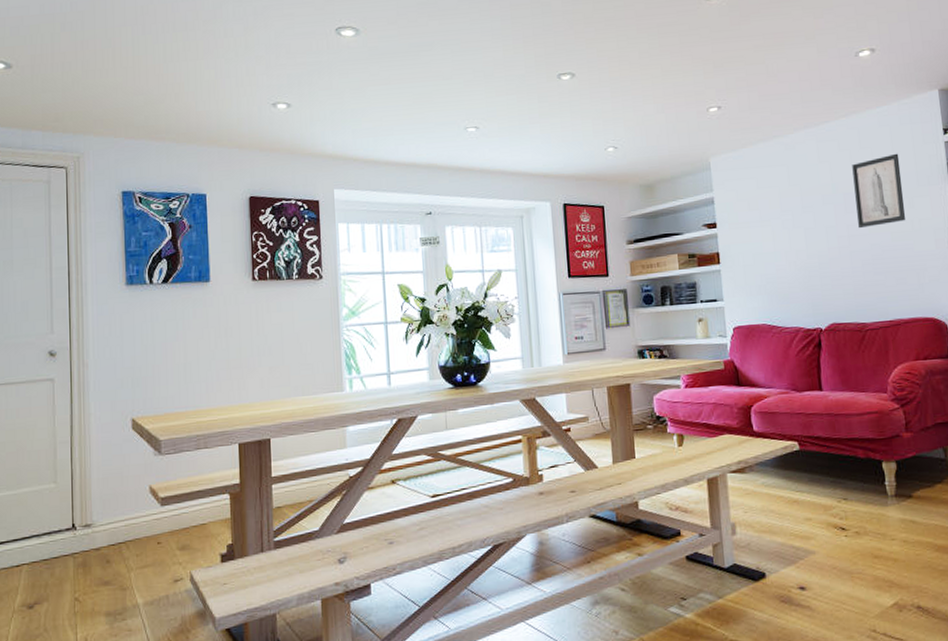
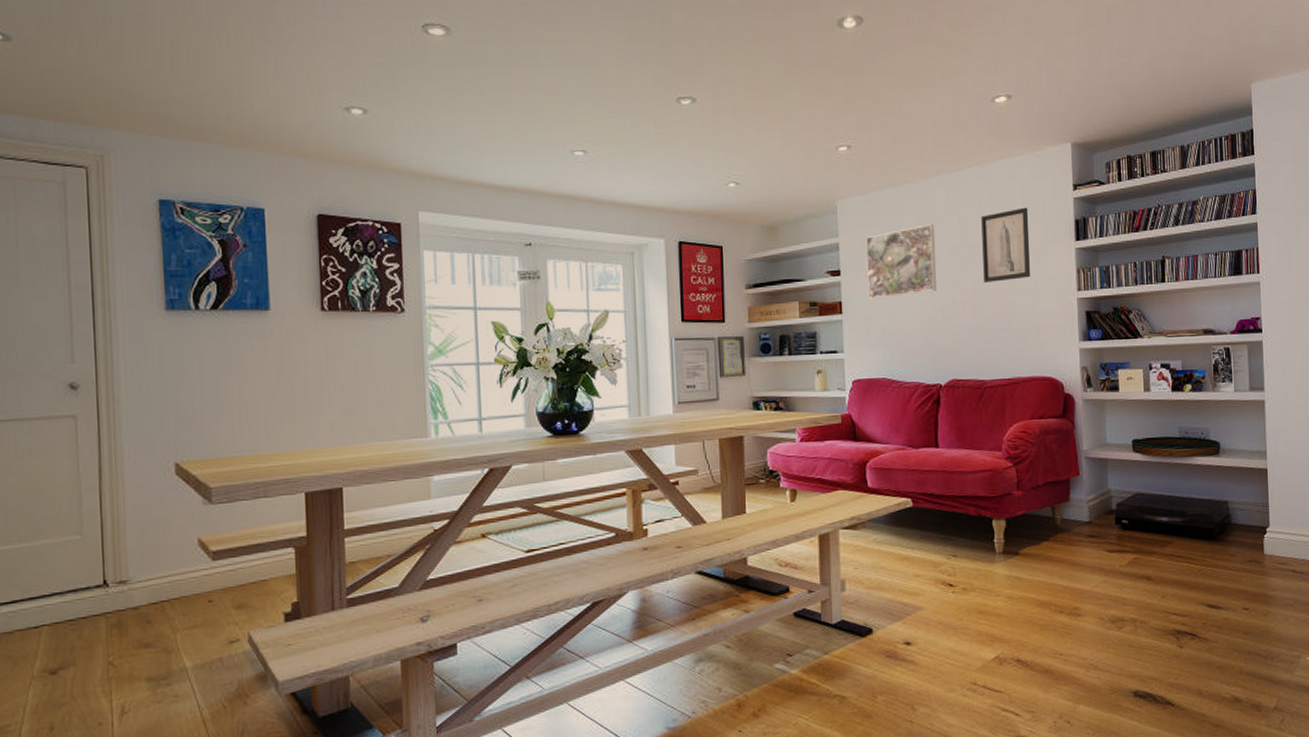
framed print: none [740,175,811,249] -> present [866,225,936,299]

